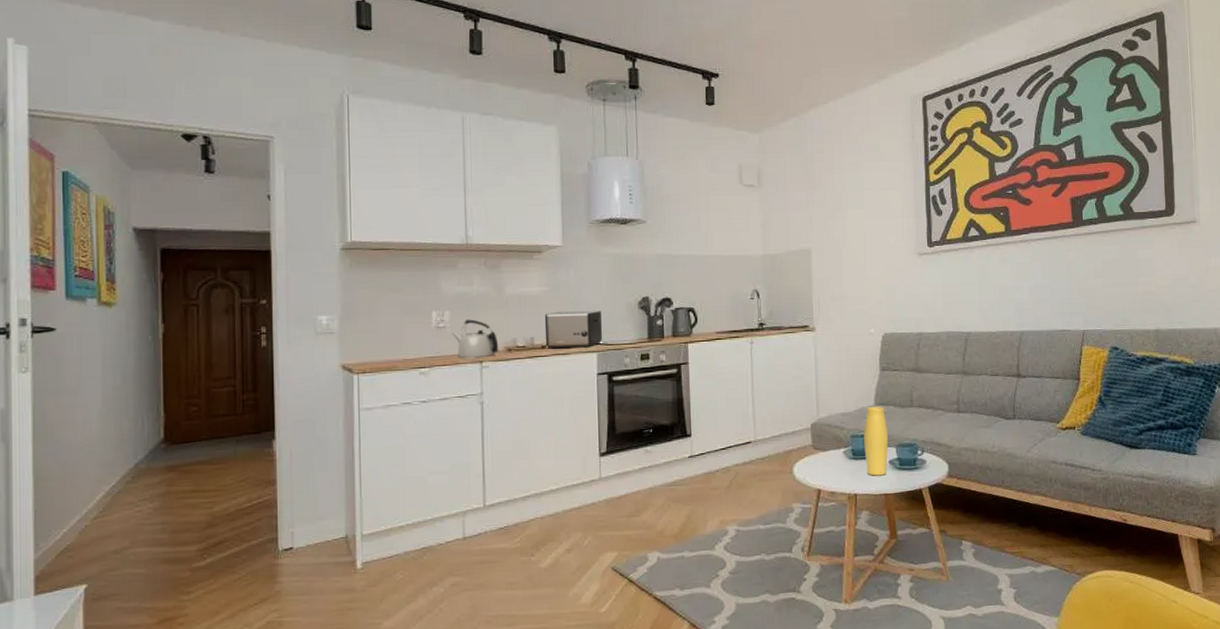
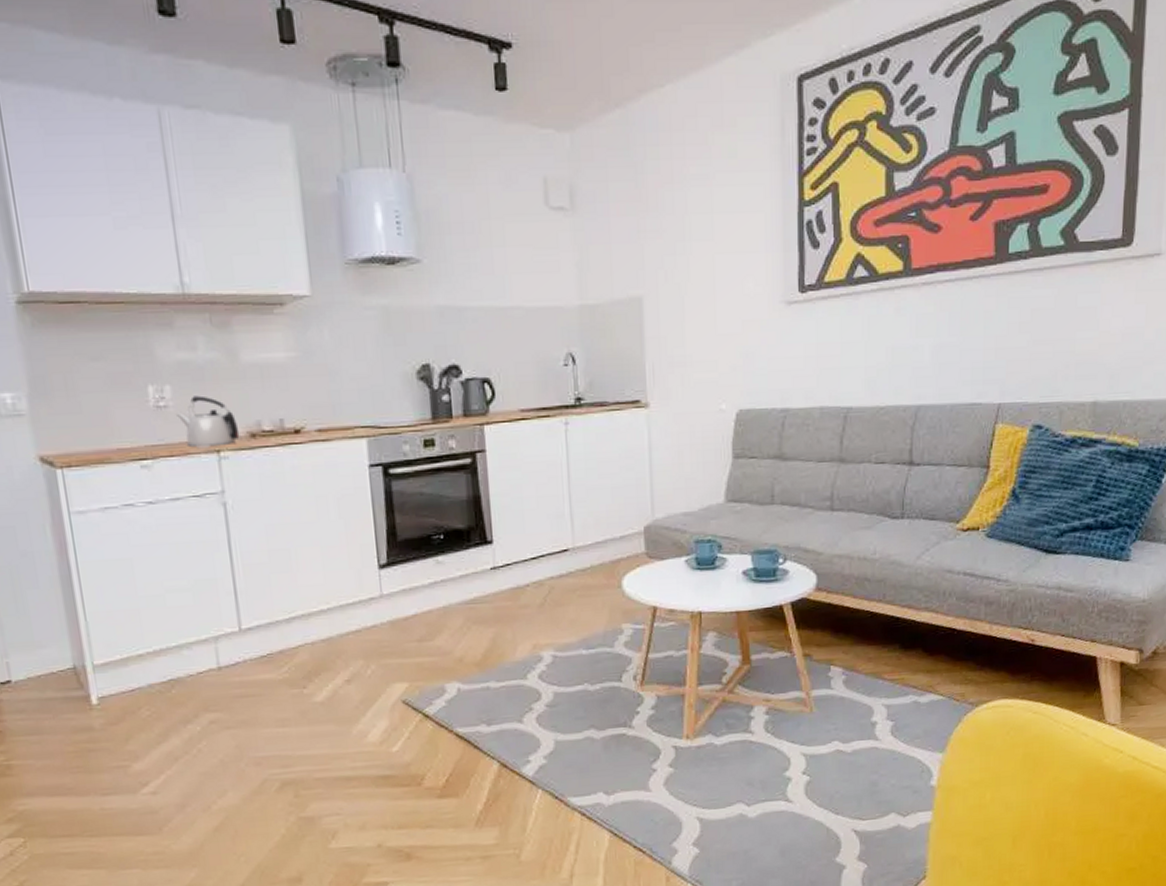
toaster: present [544,311,603,349] -> none [294,383,373,434]
vase: present [864,406,889,476] -> none [711,503,743,590]

